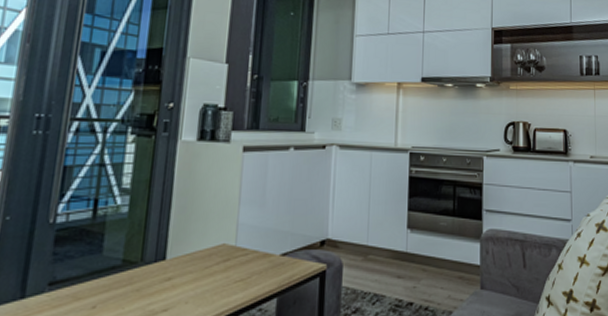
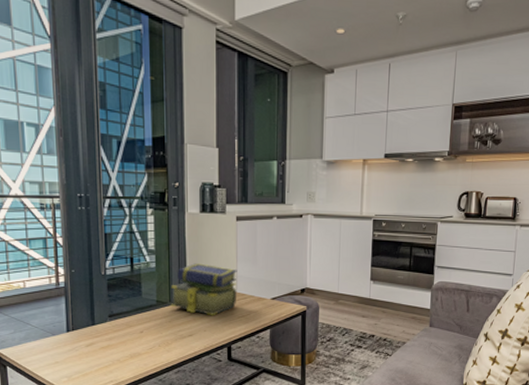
stack of books: none [141,207,239,281] -> present [170,263,237,316]

